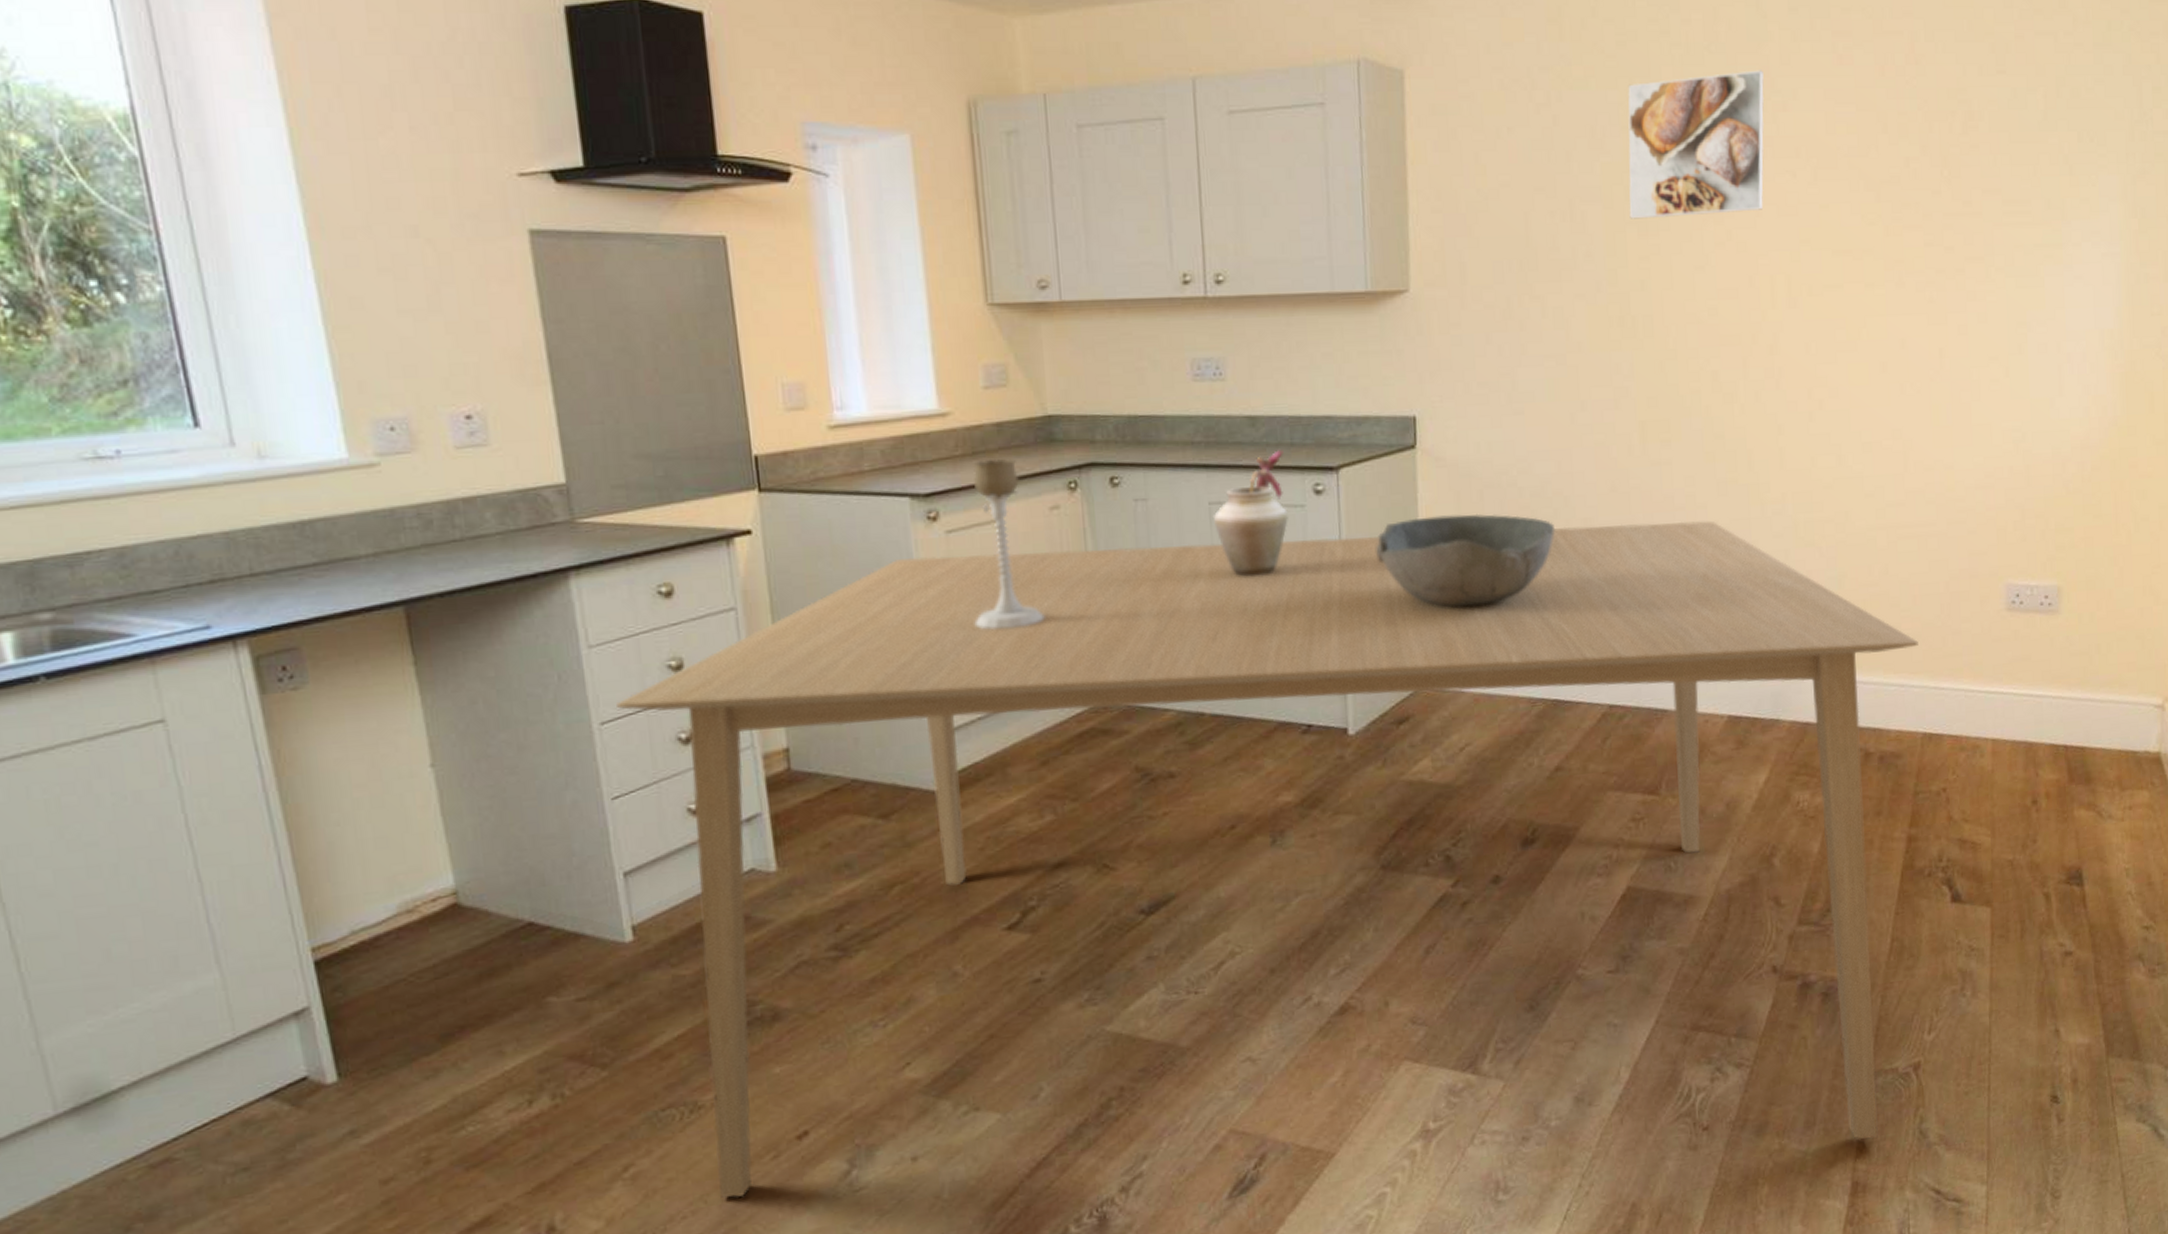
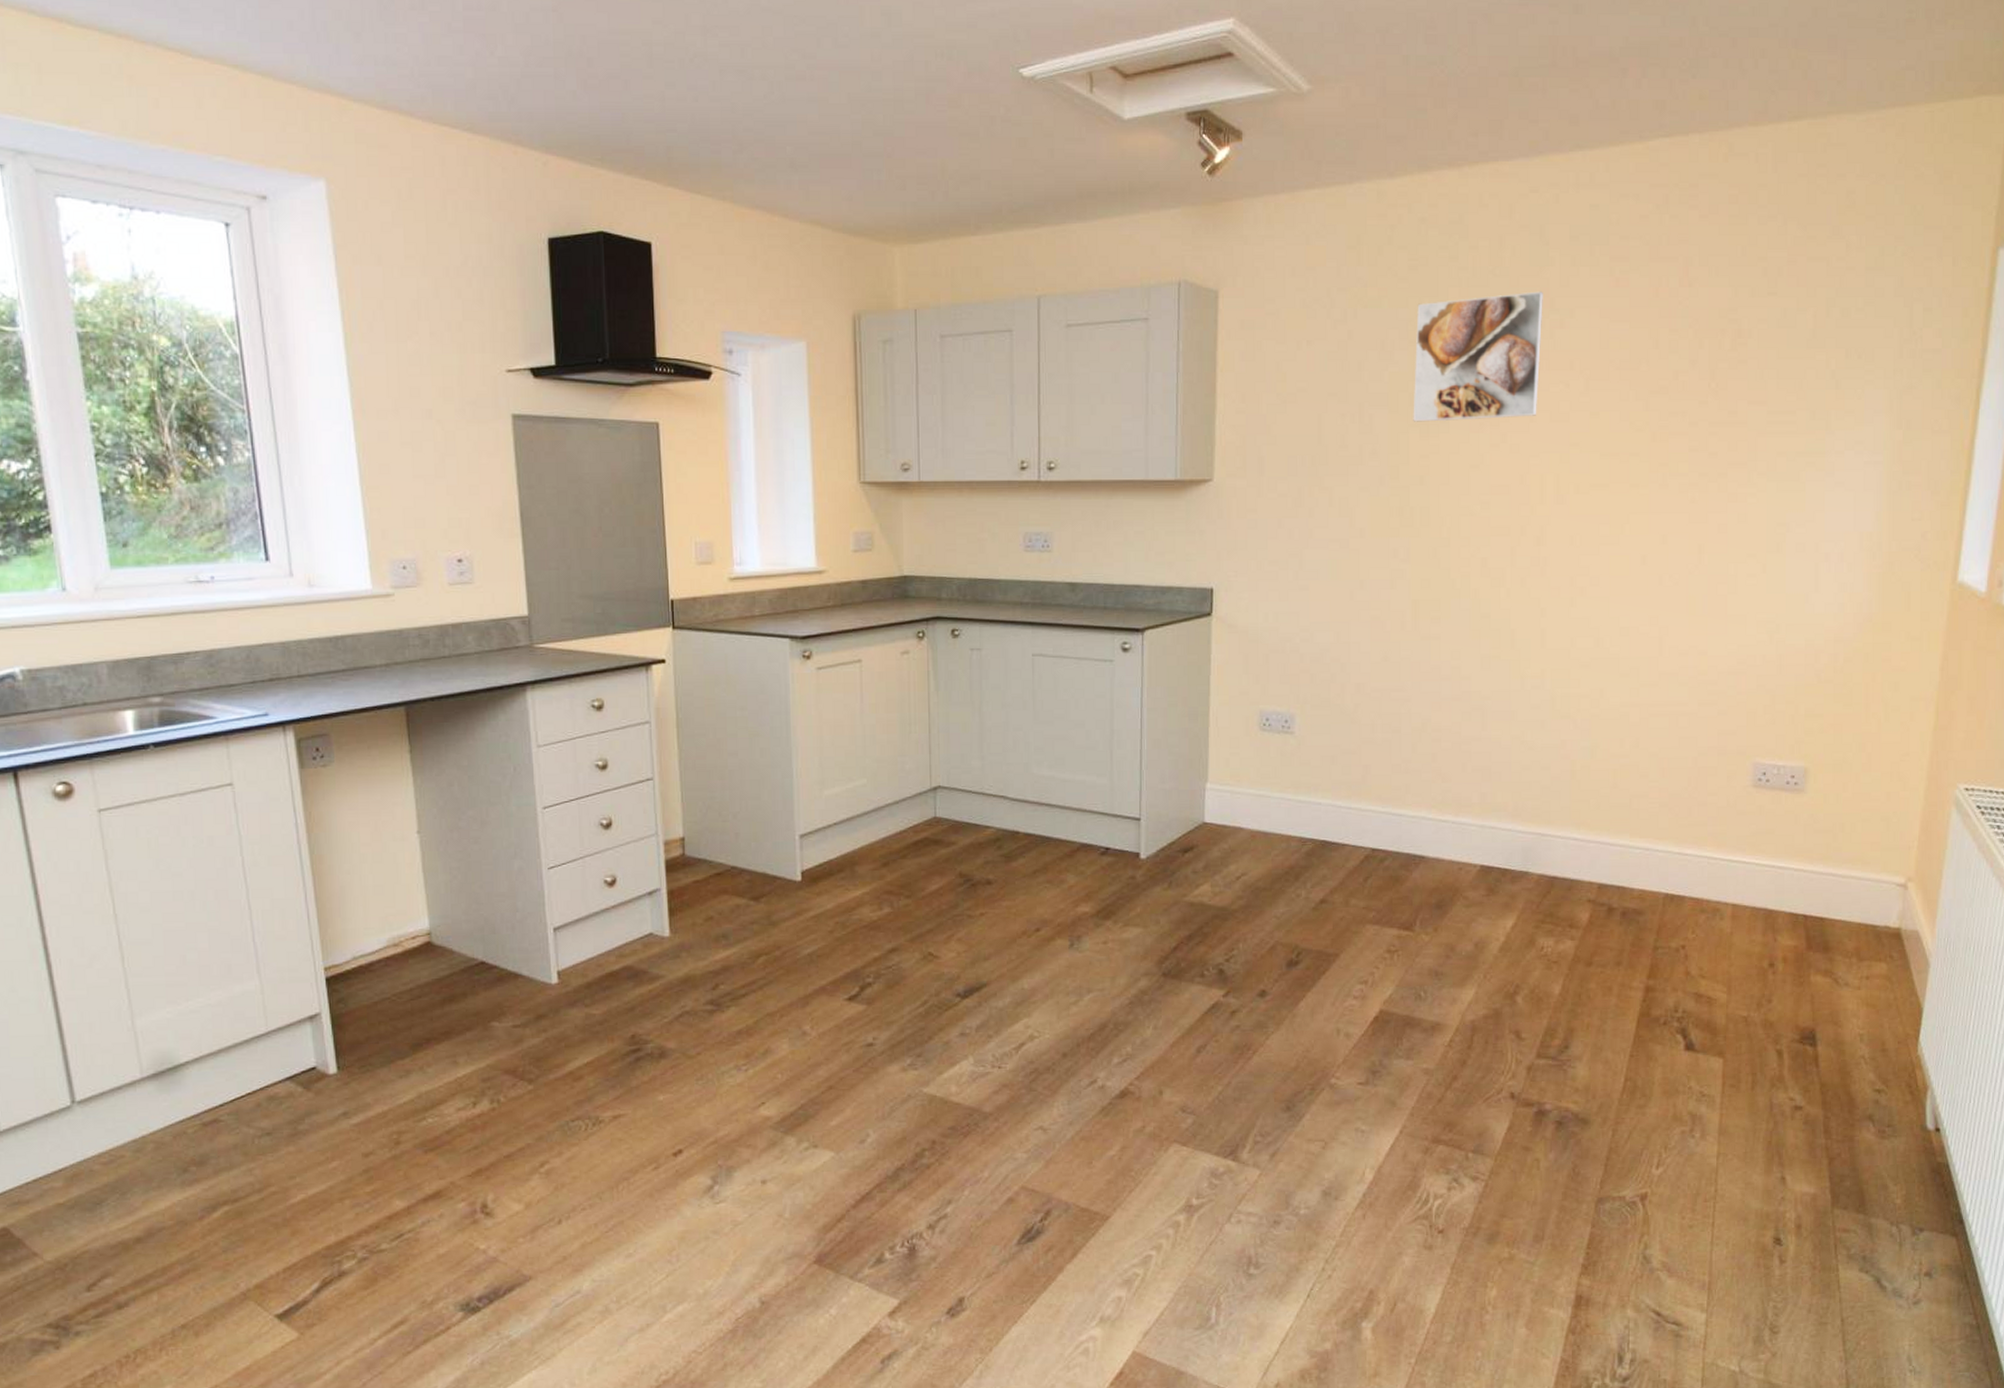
dining table: present [616,520,1918,1199] -> none [556,688,1665,1259]
candle holder: present [973,459,1045,630] -> none [835,611,892,751]
vase: present [1212,448,1289,577] -> none [1035,611,1100,719]
bowl: present [1376,513,1555,608] -> none [1172,674,1330,755]

